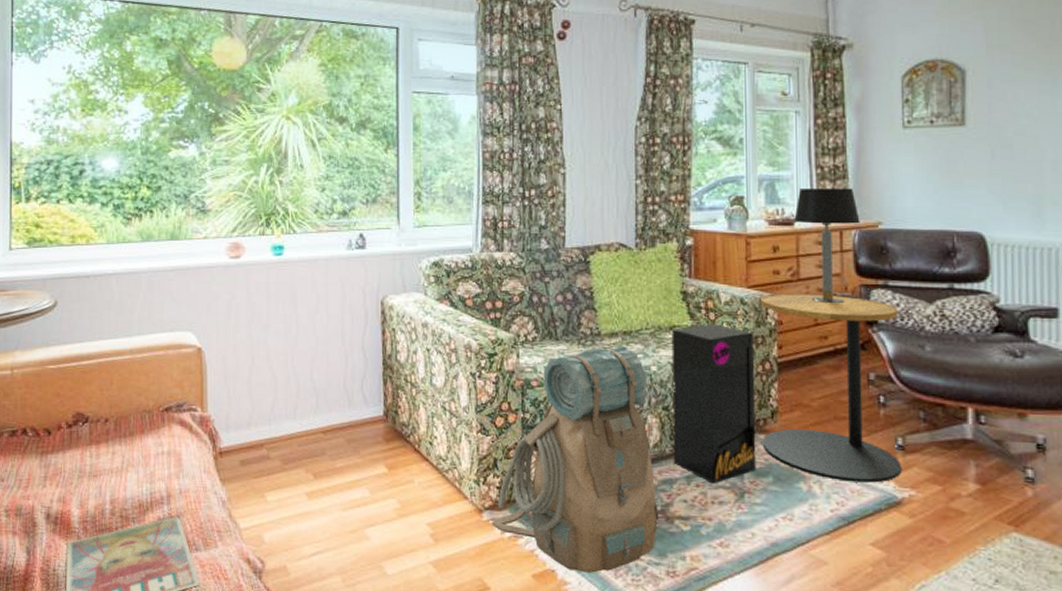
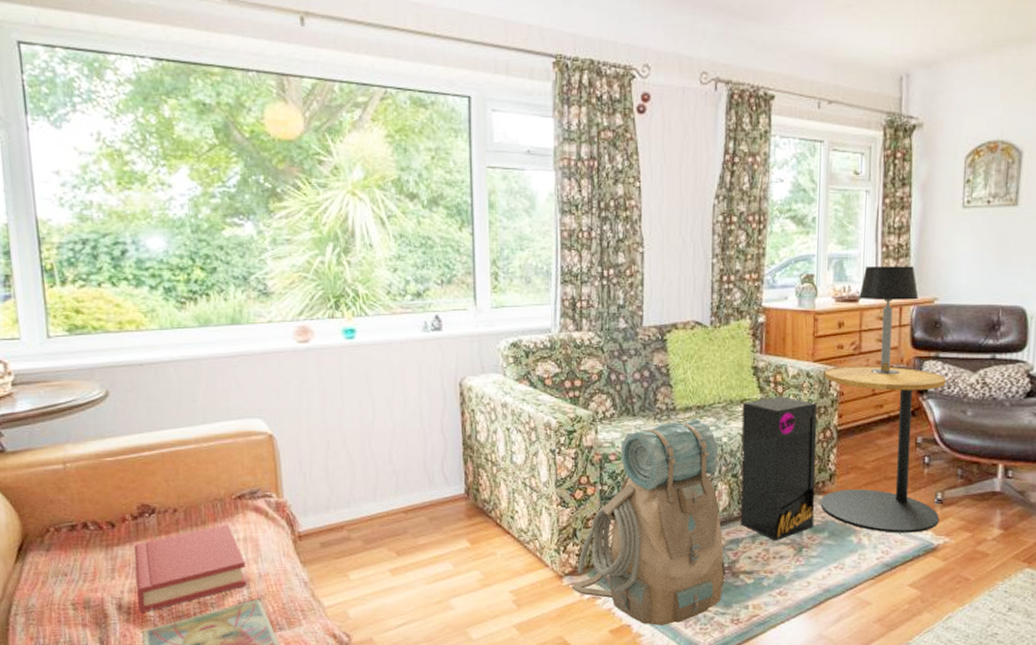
hardback book: none [64,436,168,525] -> present [133,524,247,614]

